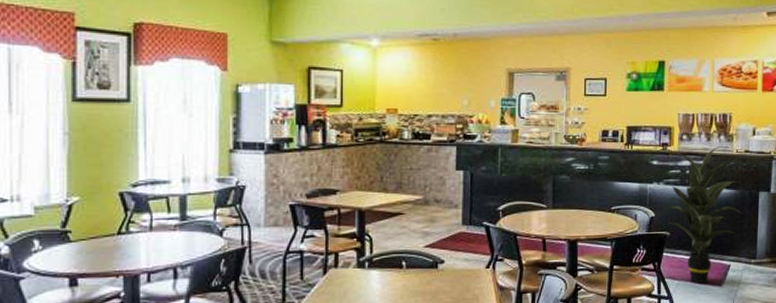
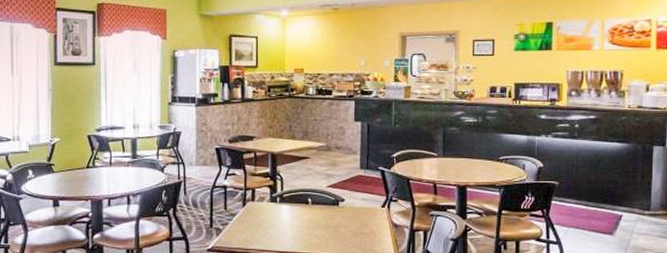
indoor plant: present [662,146,741,284] -> none [551,102,634,232]

